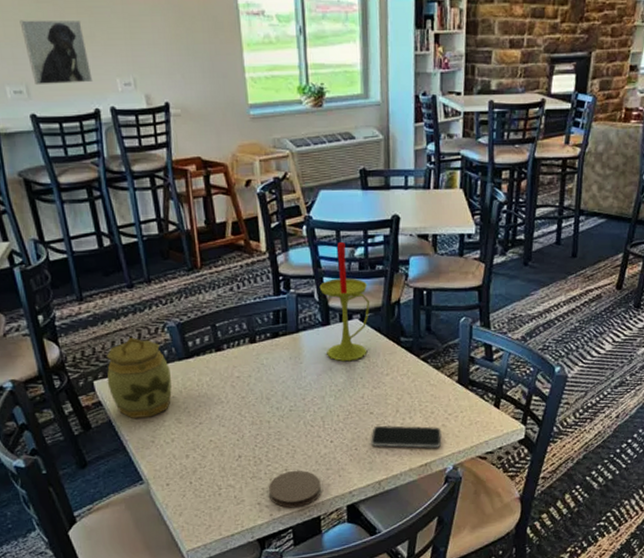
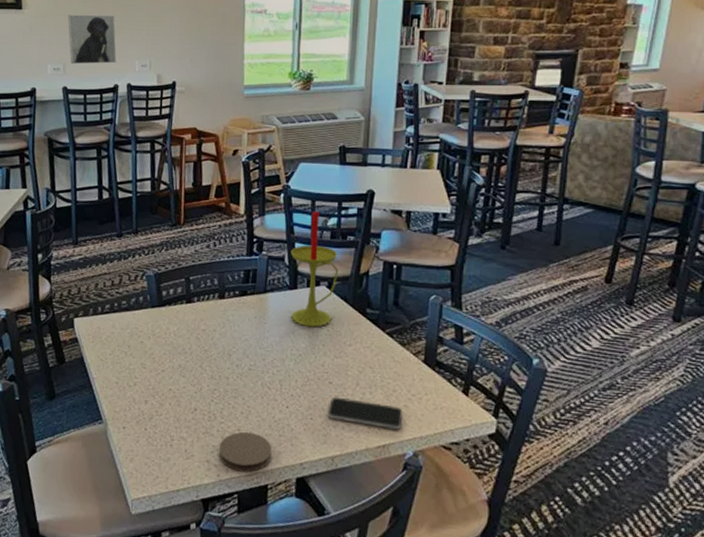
jar: present [106,338,172,418] -> none [85,282,143,359]

